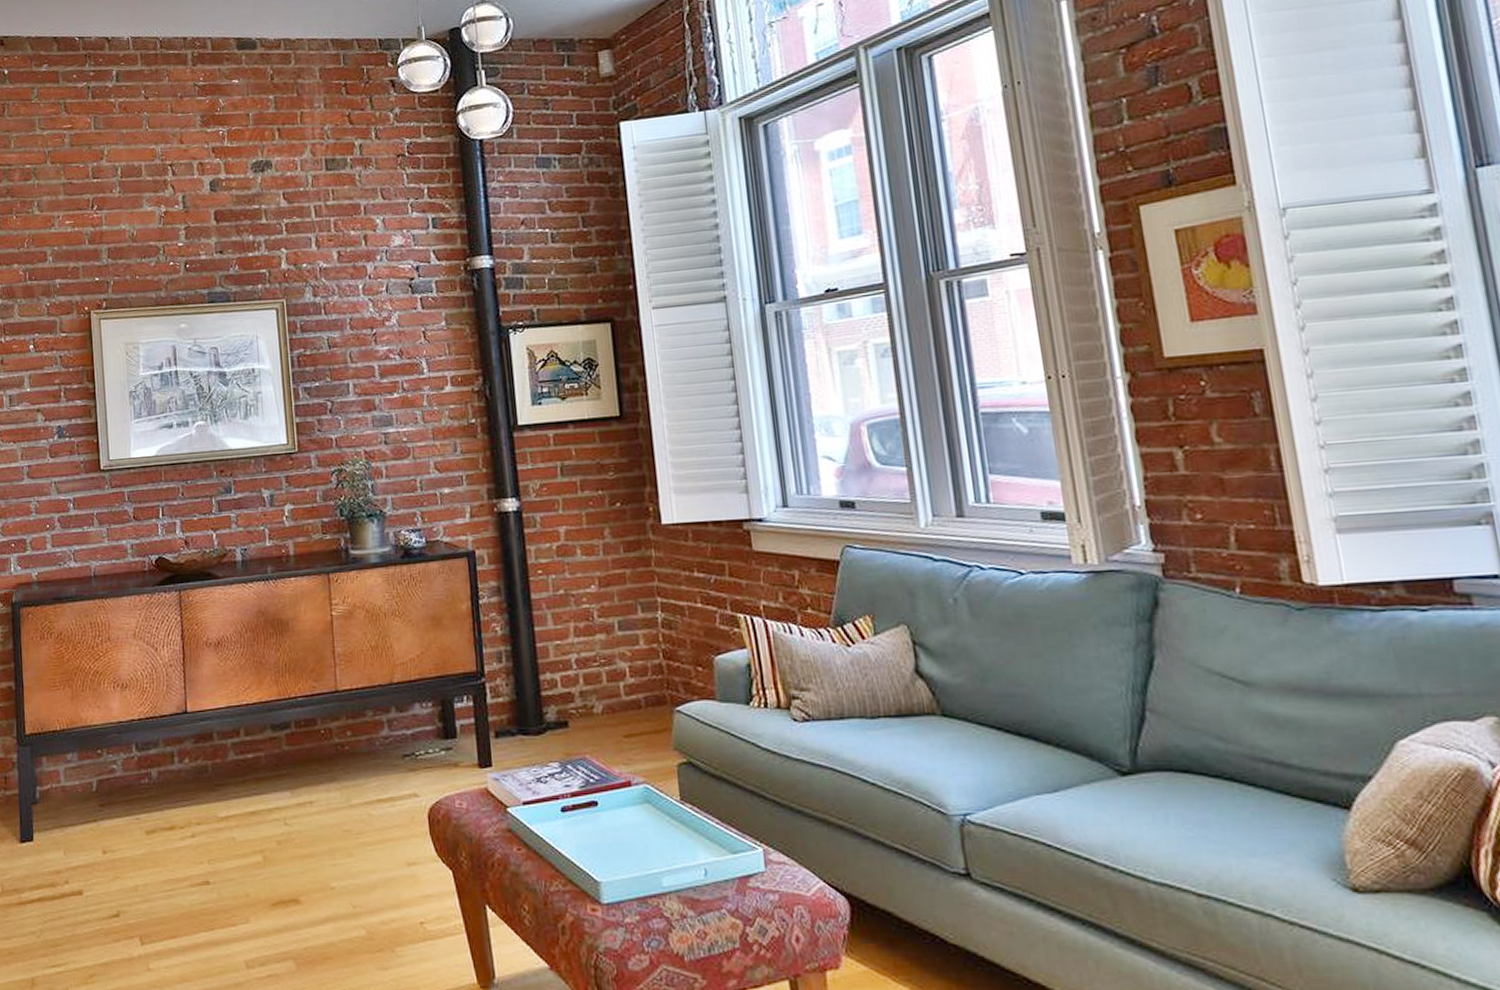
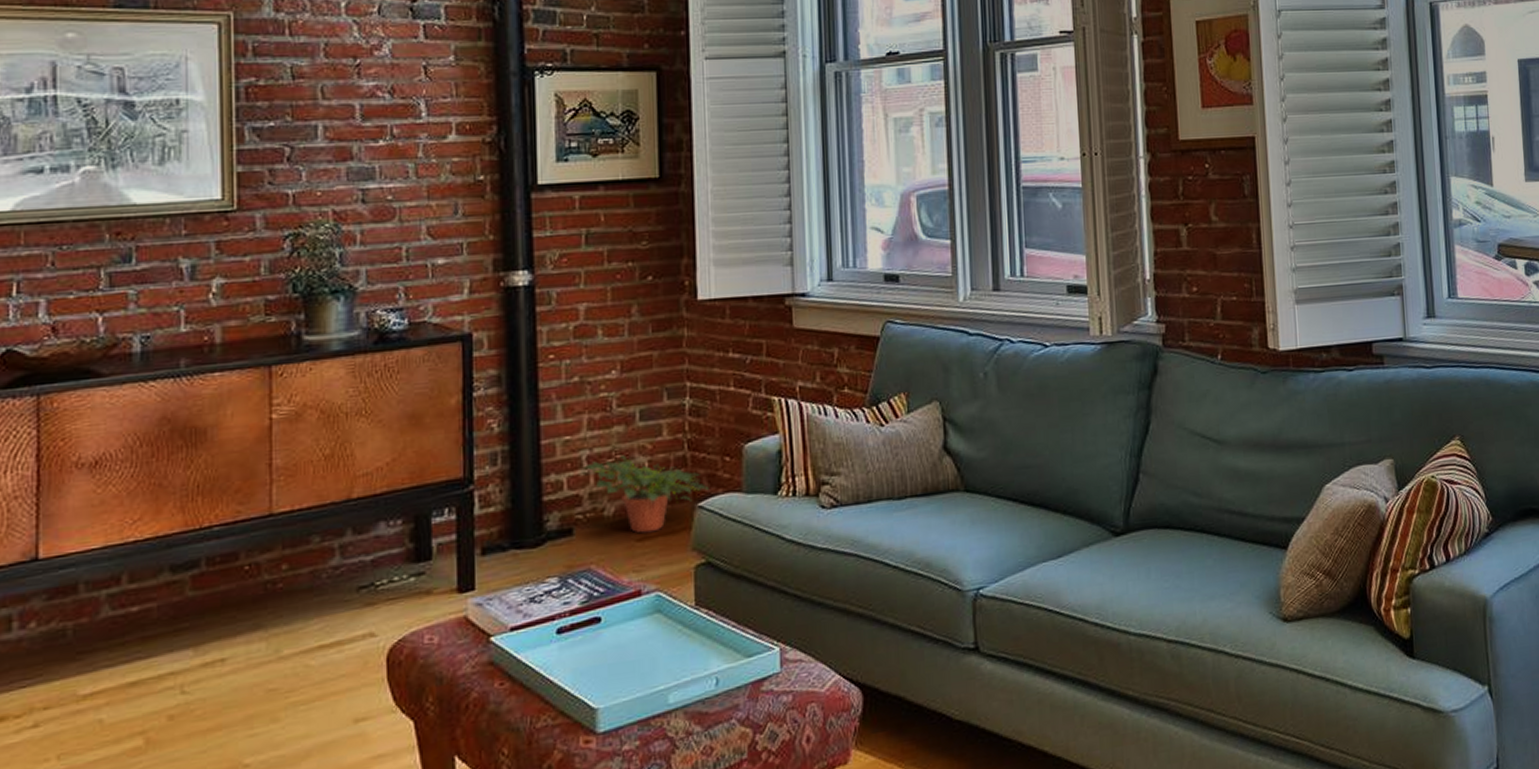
potted plant: none [574,660,685,731] -> present [584,455,709,534]

